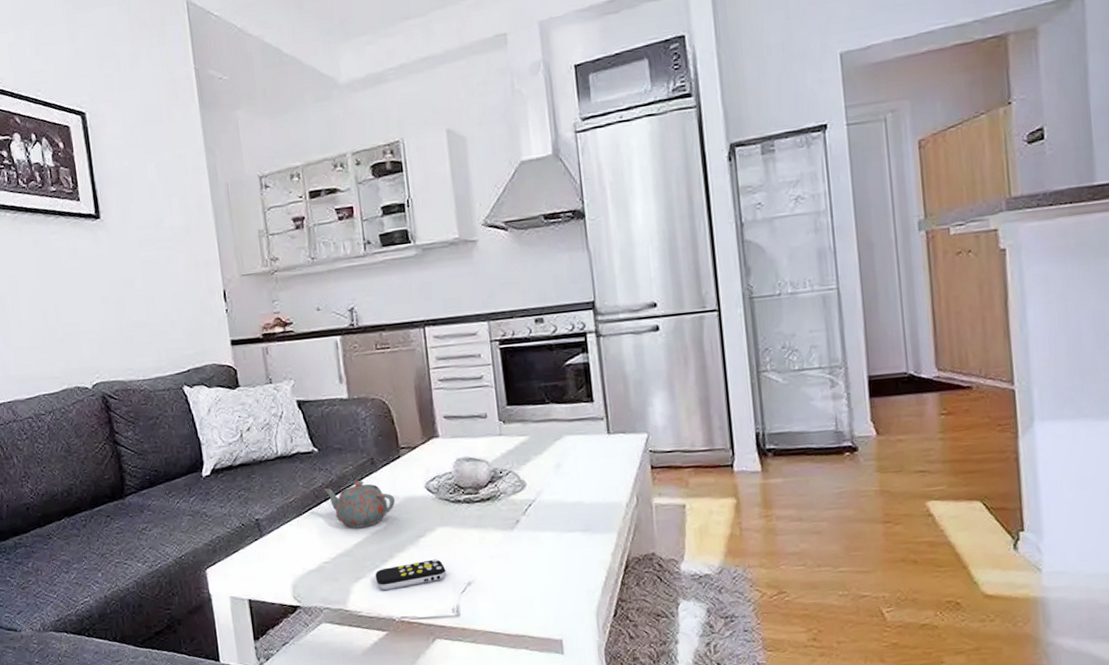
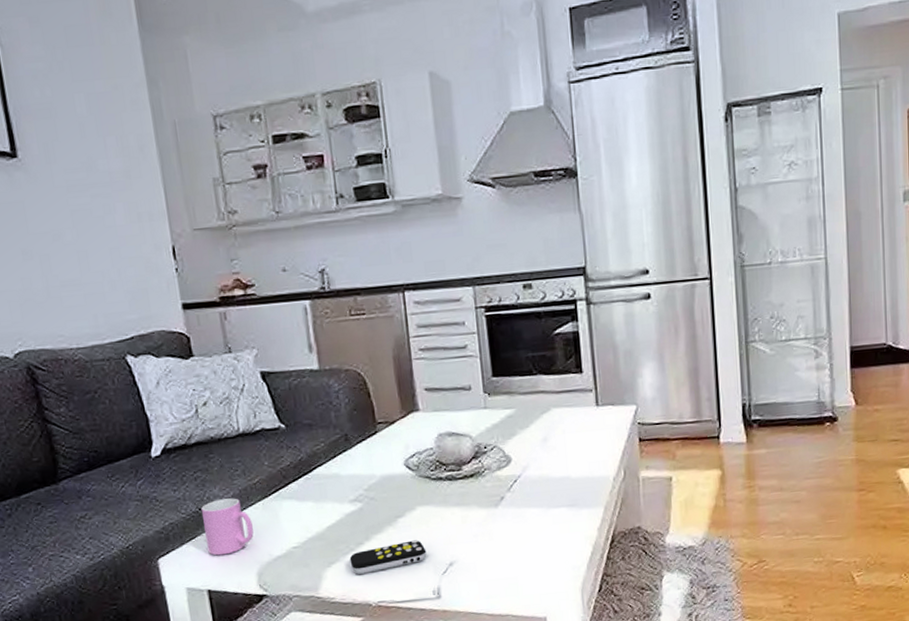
cup: none [243,515,289,568] -> present [200,498,254,556]
teapot: present [323,481,396,528] -> none [291,458,372,510]

